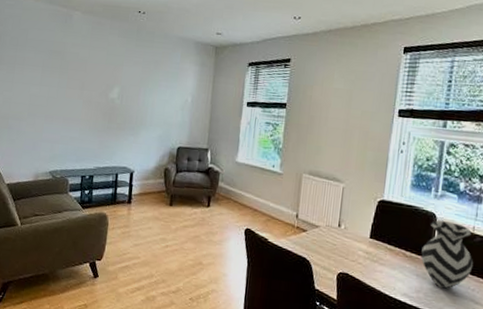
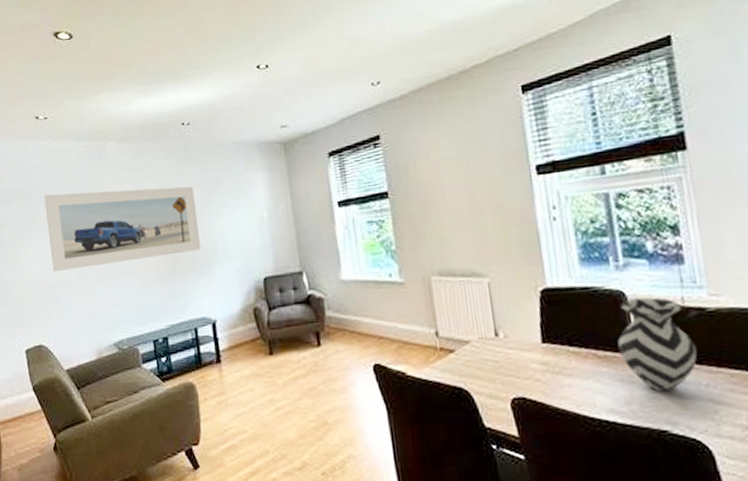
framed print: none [10,42,137,115] -> present [44,186,202,272]

